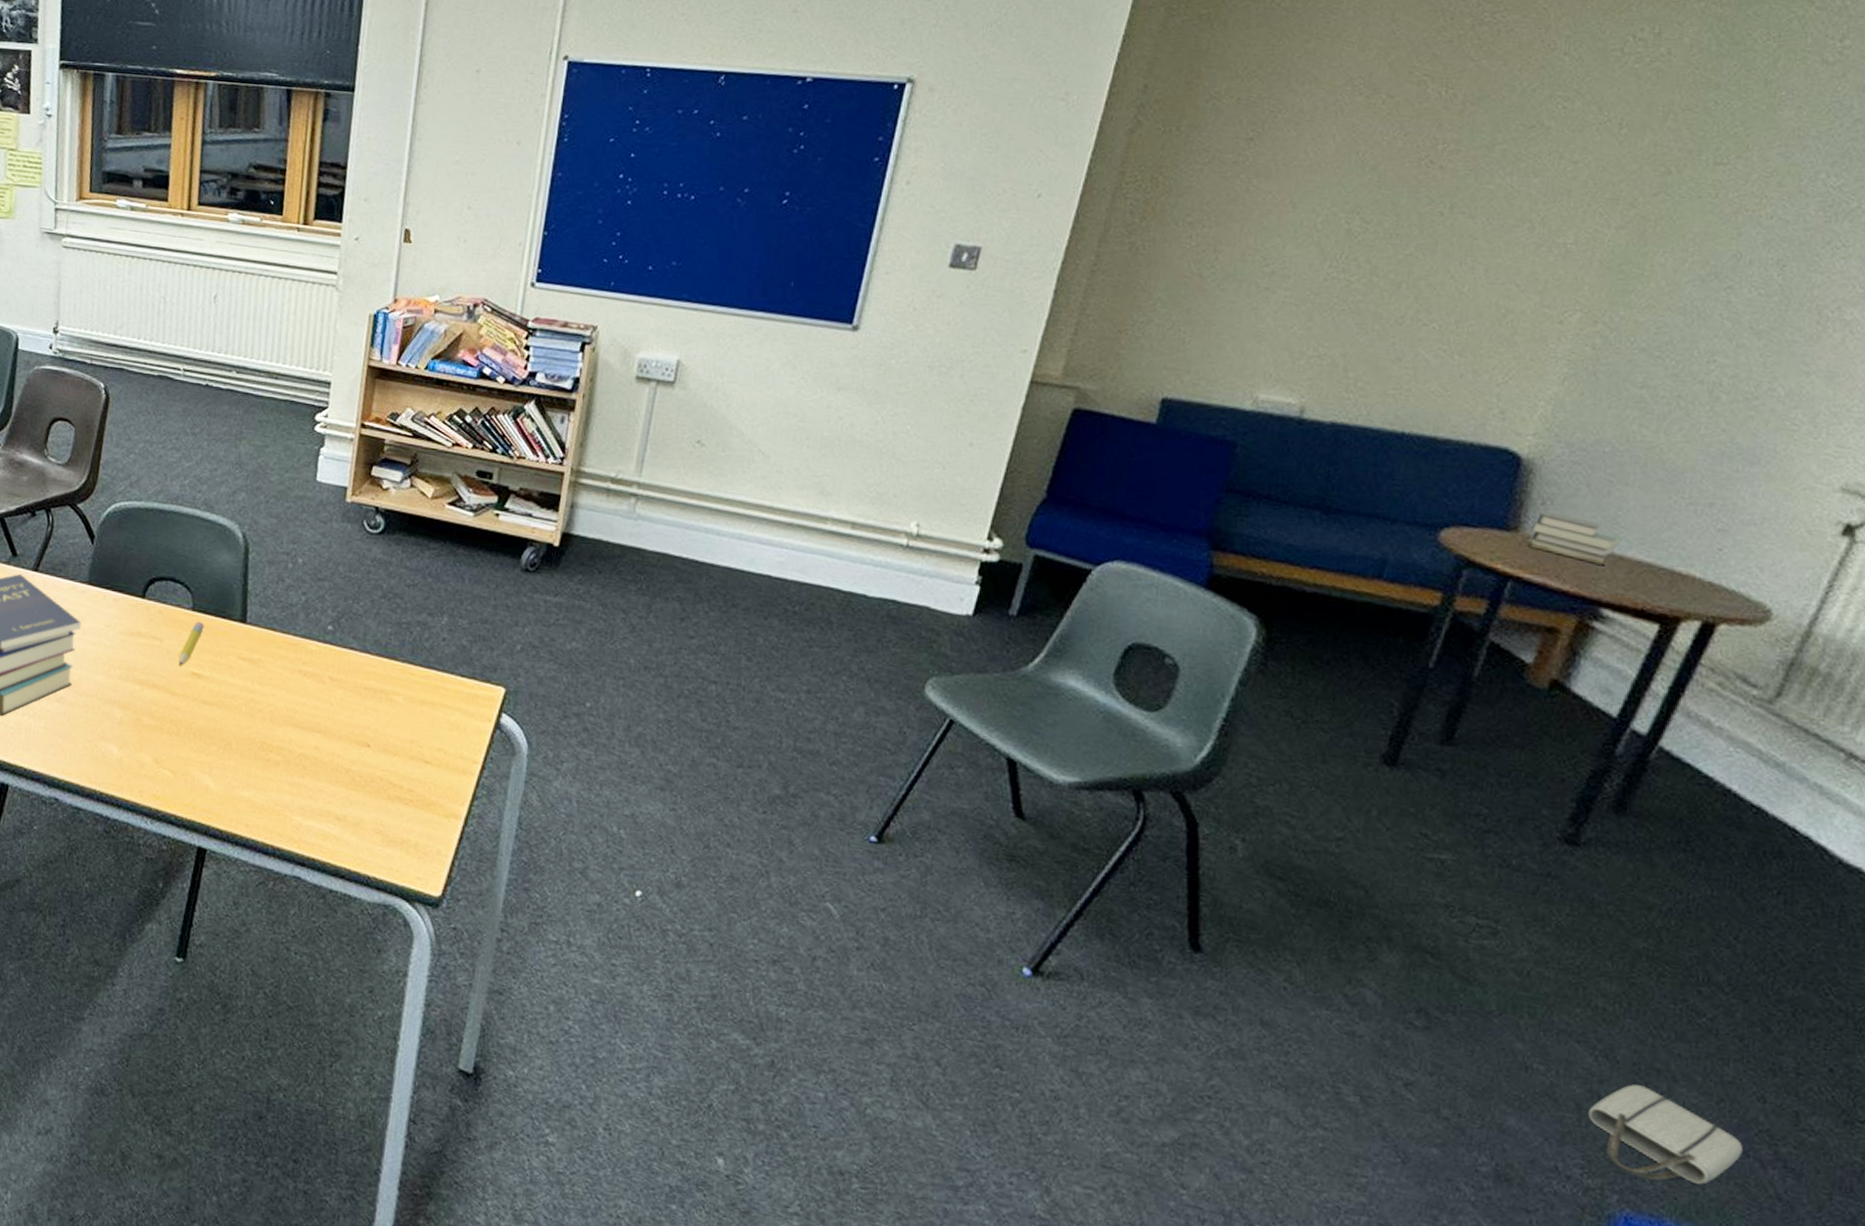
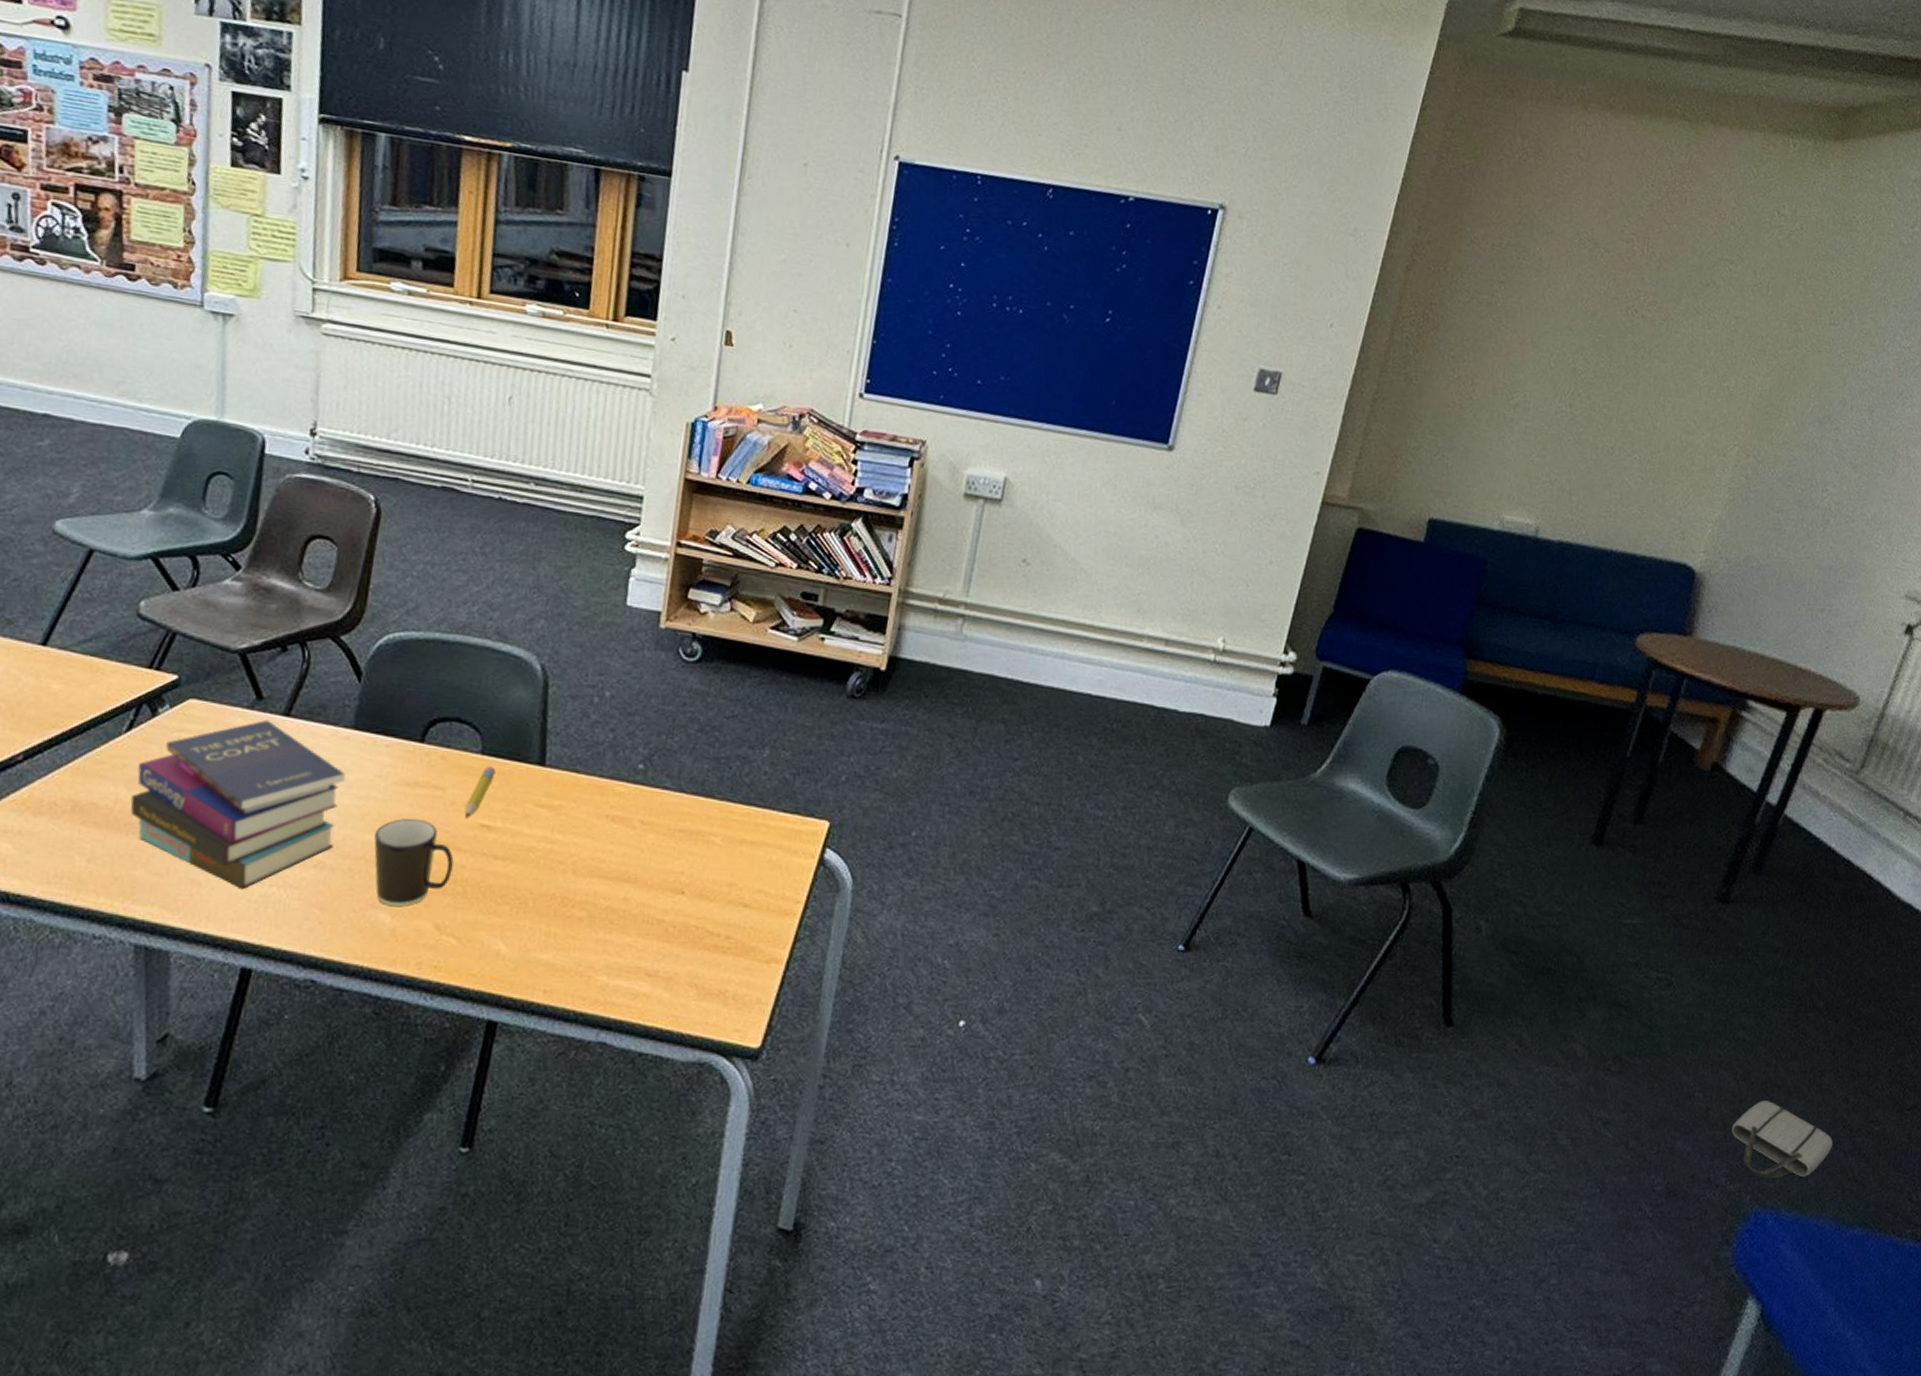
mug: none [104,663,170,741] -> present [374,818,454,908]
books: present [1527,511,1622,565] -> none [1698,618,1763,663]

